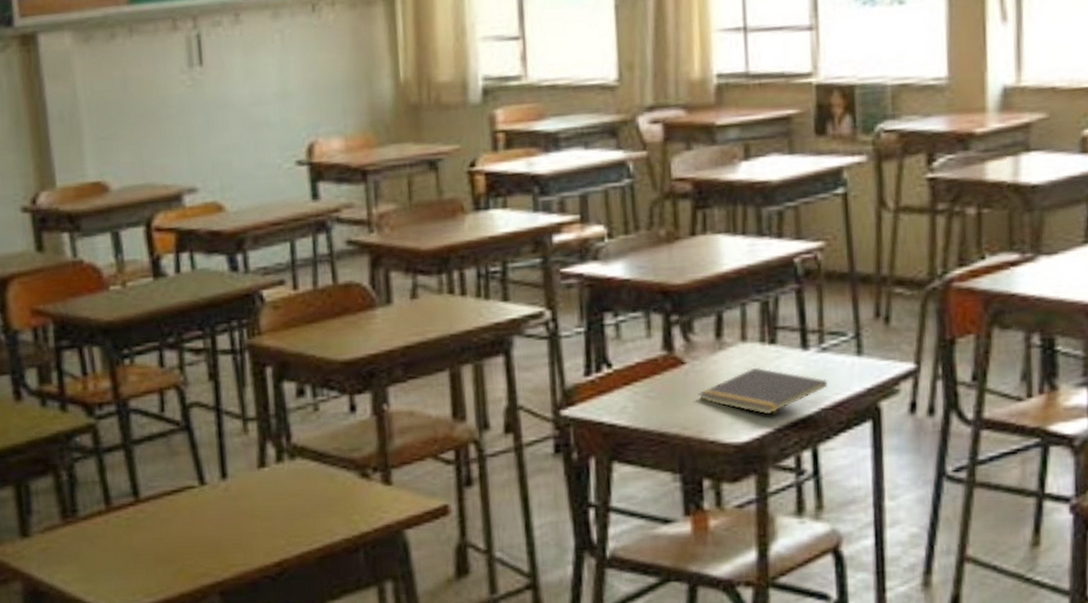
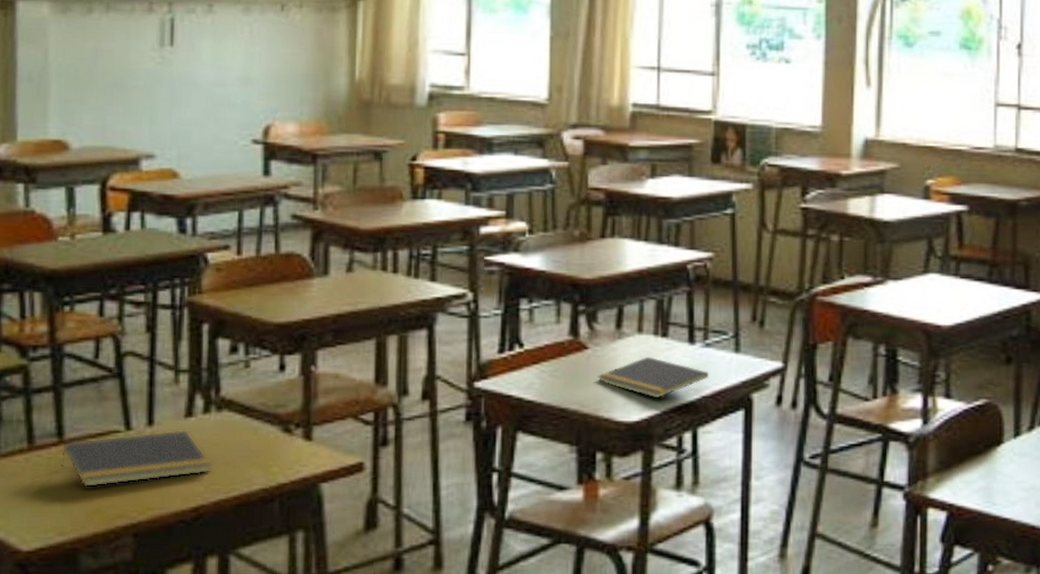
notepad: none [140,480,290,547] -> present [61,429,211,488]

